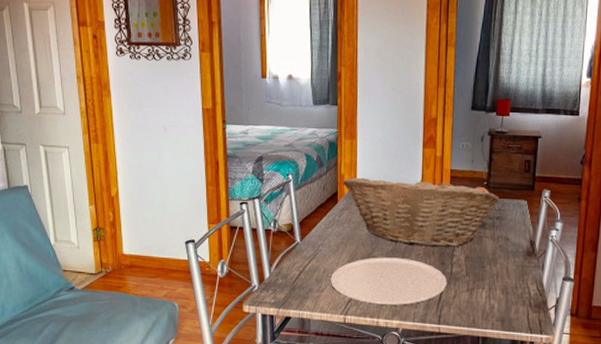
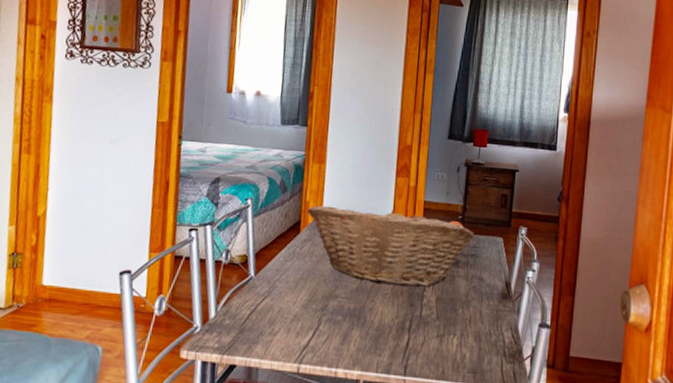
plate: present [330,257,448,305] -> none [285,296,416,353]

